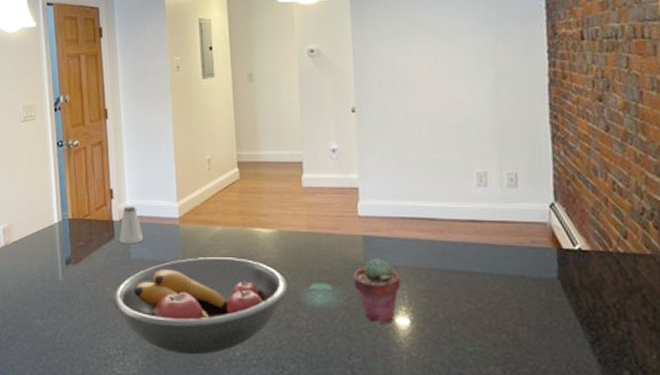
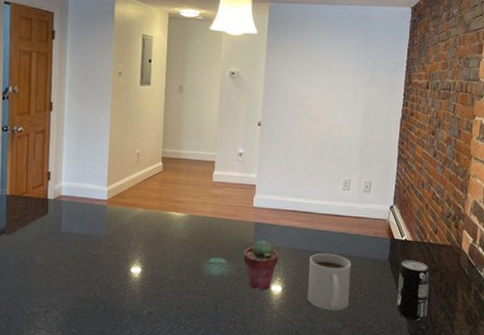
fruit bowl: present [112,257,288,355] -> none [40,233,192,313]
saltshaker: present [119,206,144,244] -> none [52,187,74,220]
mug: none [443,271,509,351] -> present [308,253,351,311]
beverage can: none [576,277,629,363] -> present [397,260,430,321]

